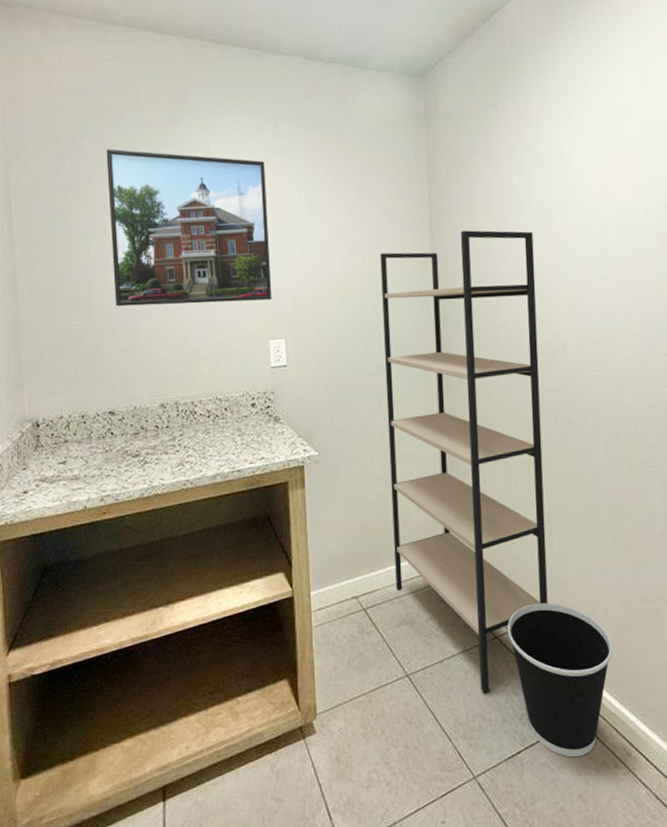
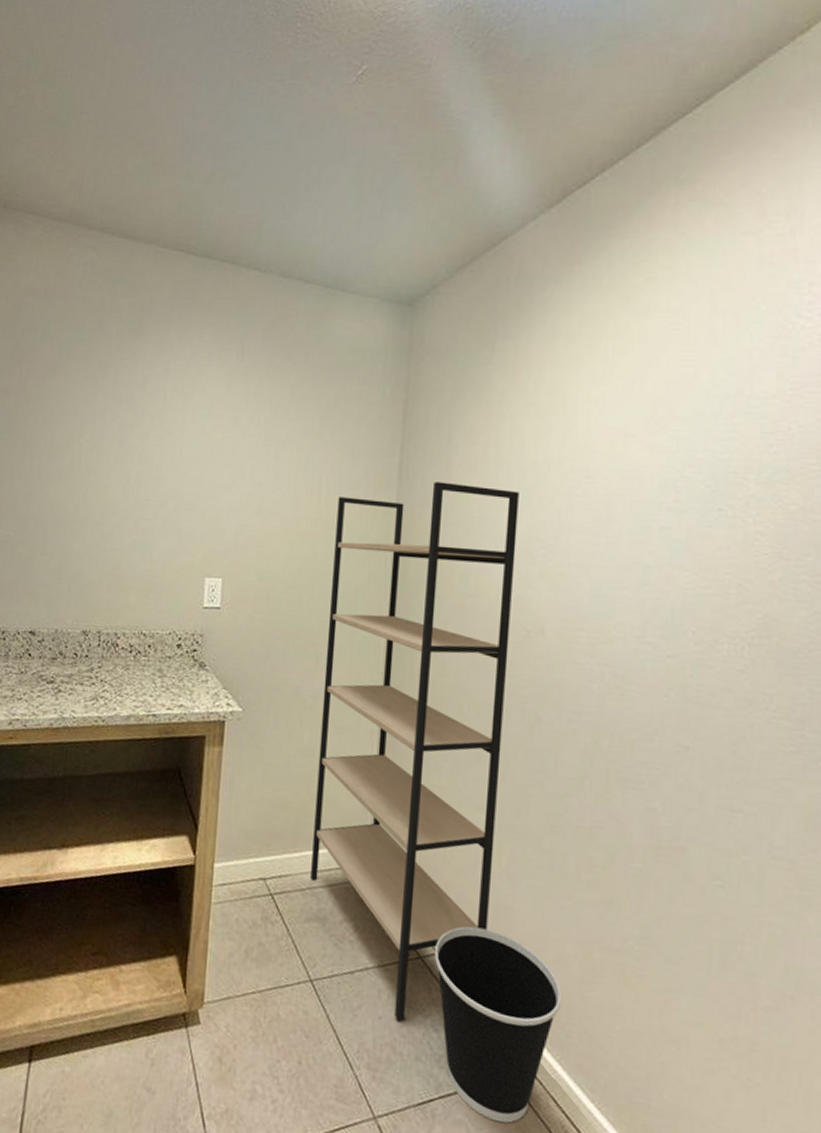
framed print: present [106,149,271,307] -> none [51,356,225,535]

